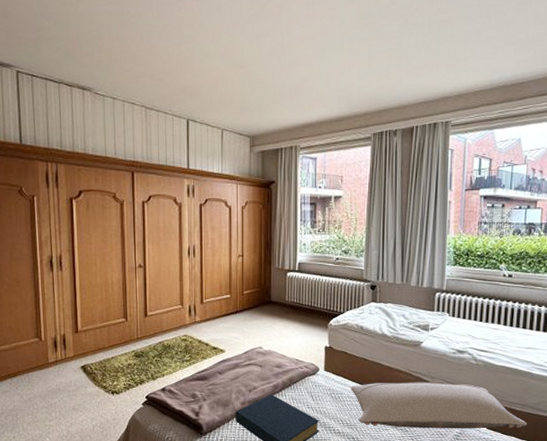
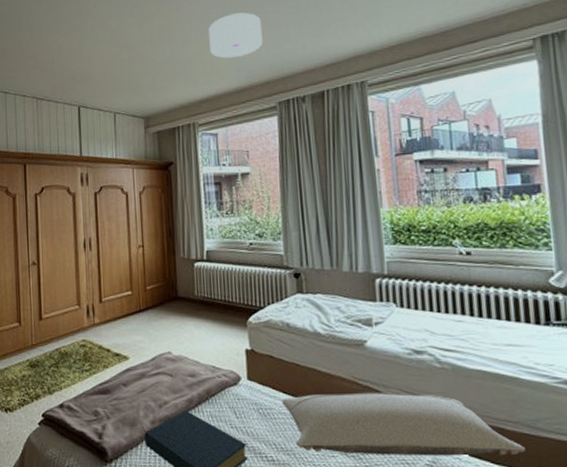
ceiling light: none [316,42,366,86] -> present [208,12,263,58]

